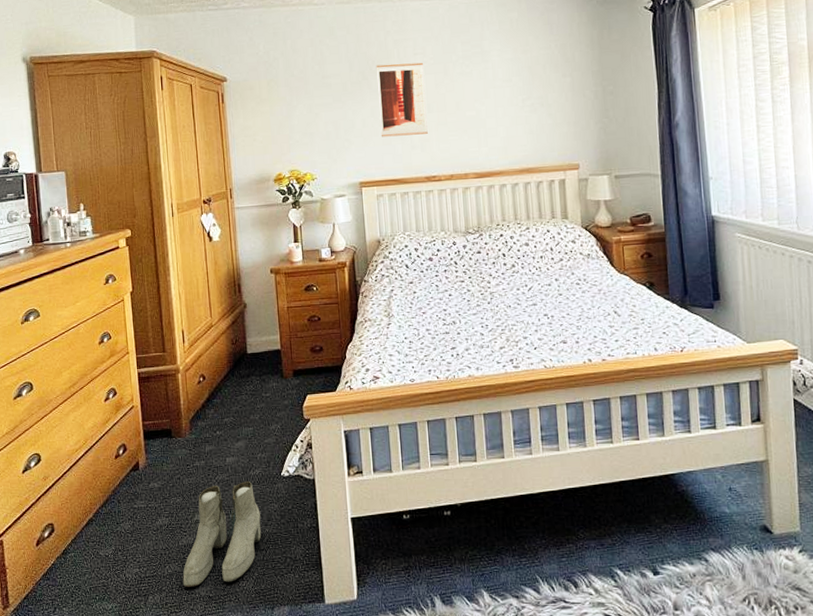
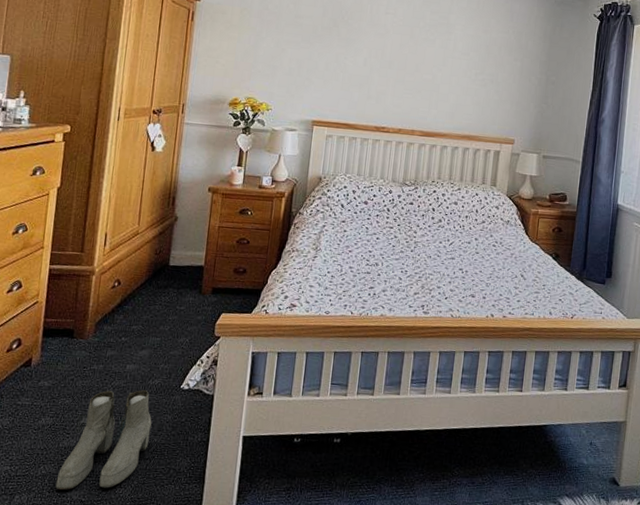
wall art: present [376,62,428,137] -> none [340,16,393,88]

